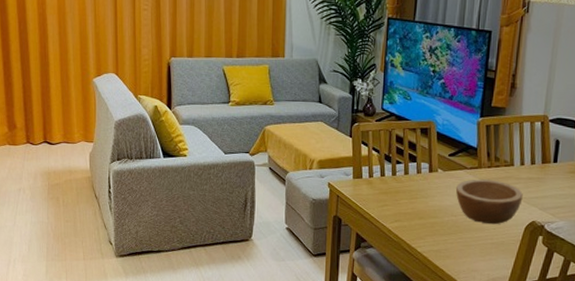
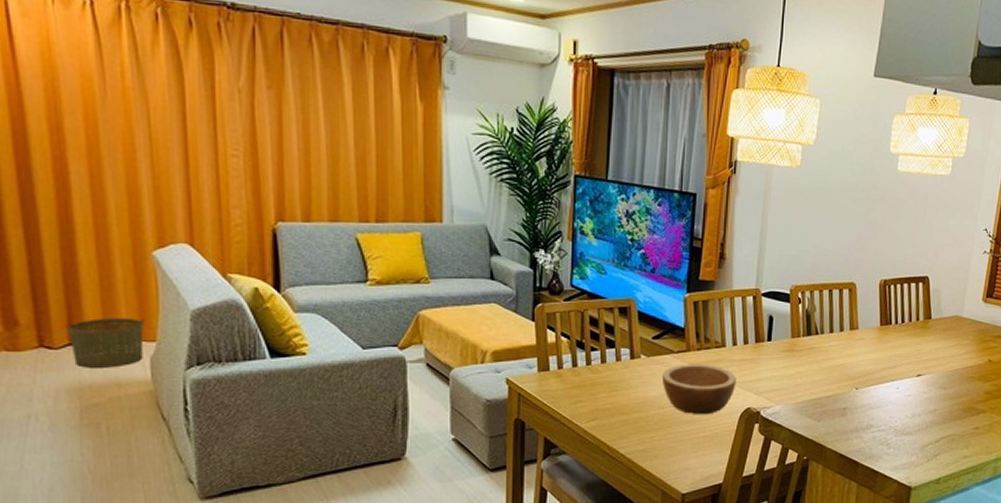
basket: none [42,125,87,160] -> present [66,318,145,368]

